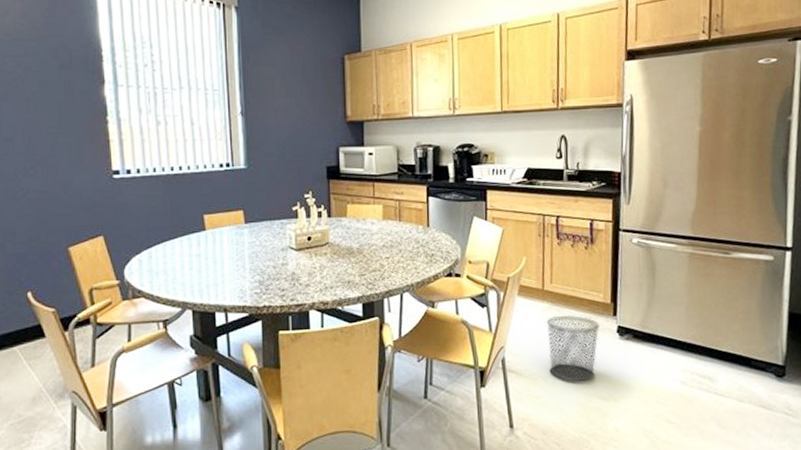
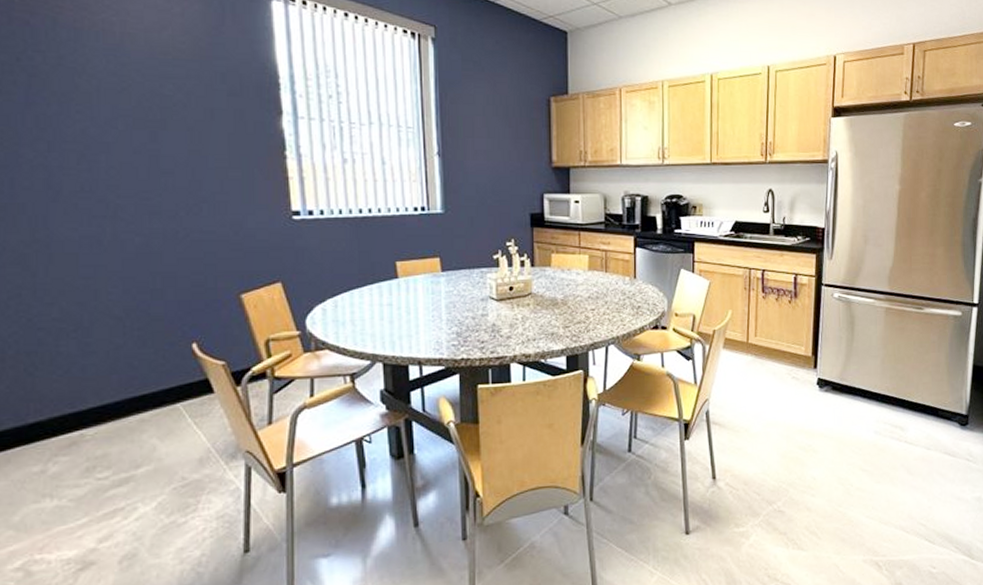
waste bin: present [546,314,600,382] -> none [750,367,801,434]

